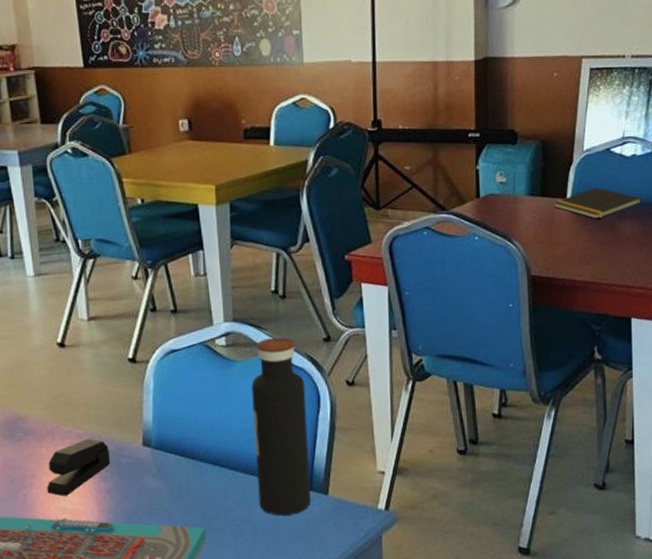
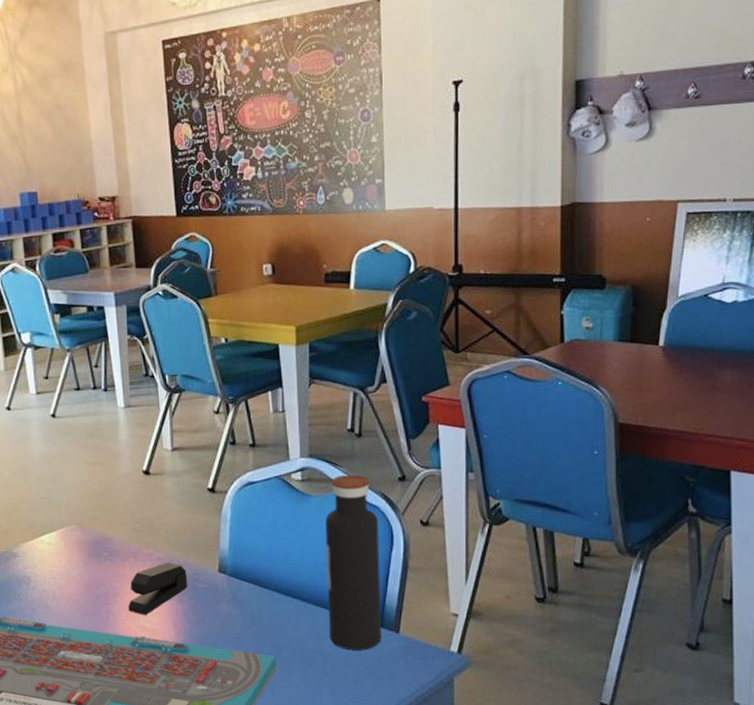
notepad: present [553,187,642,219] -> none [644,334,743,367]

